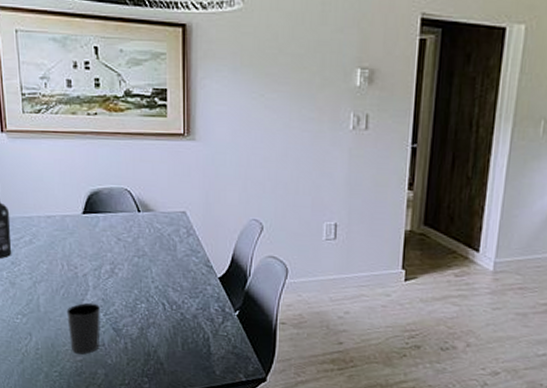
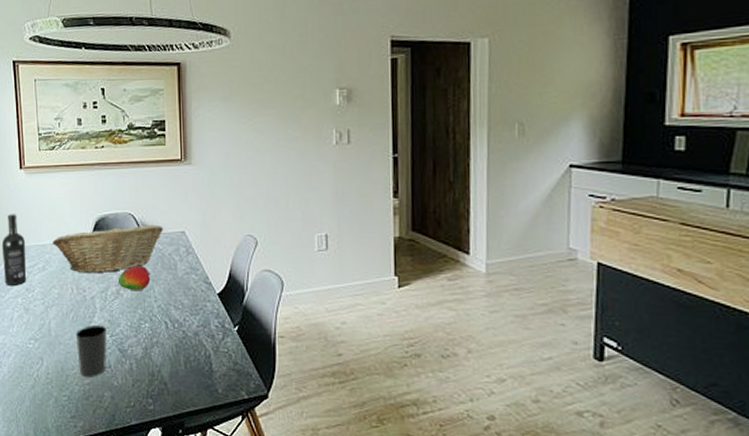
fruit basket: none [39,199,163,250] -> present [52,224,164,273]
fruit: none [112,244,148,271] -> present [118,265,151,291]

